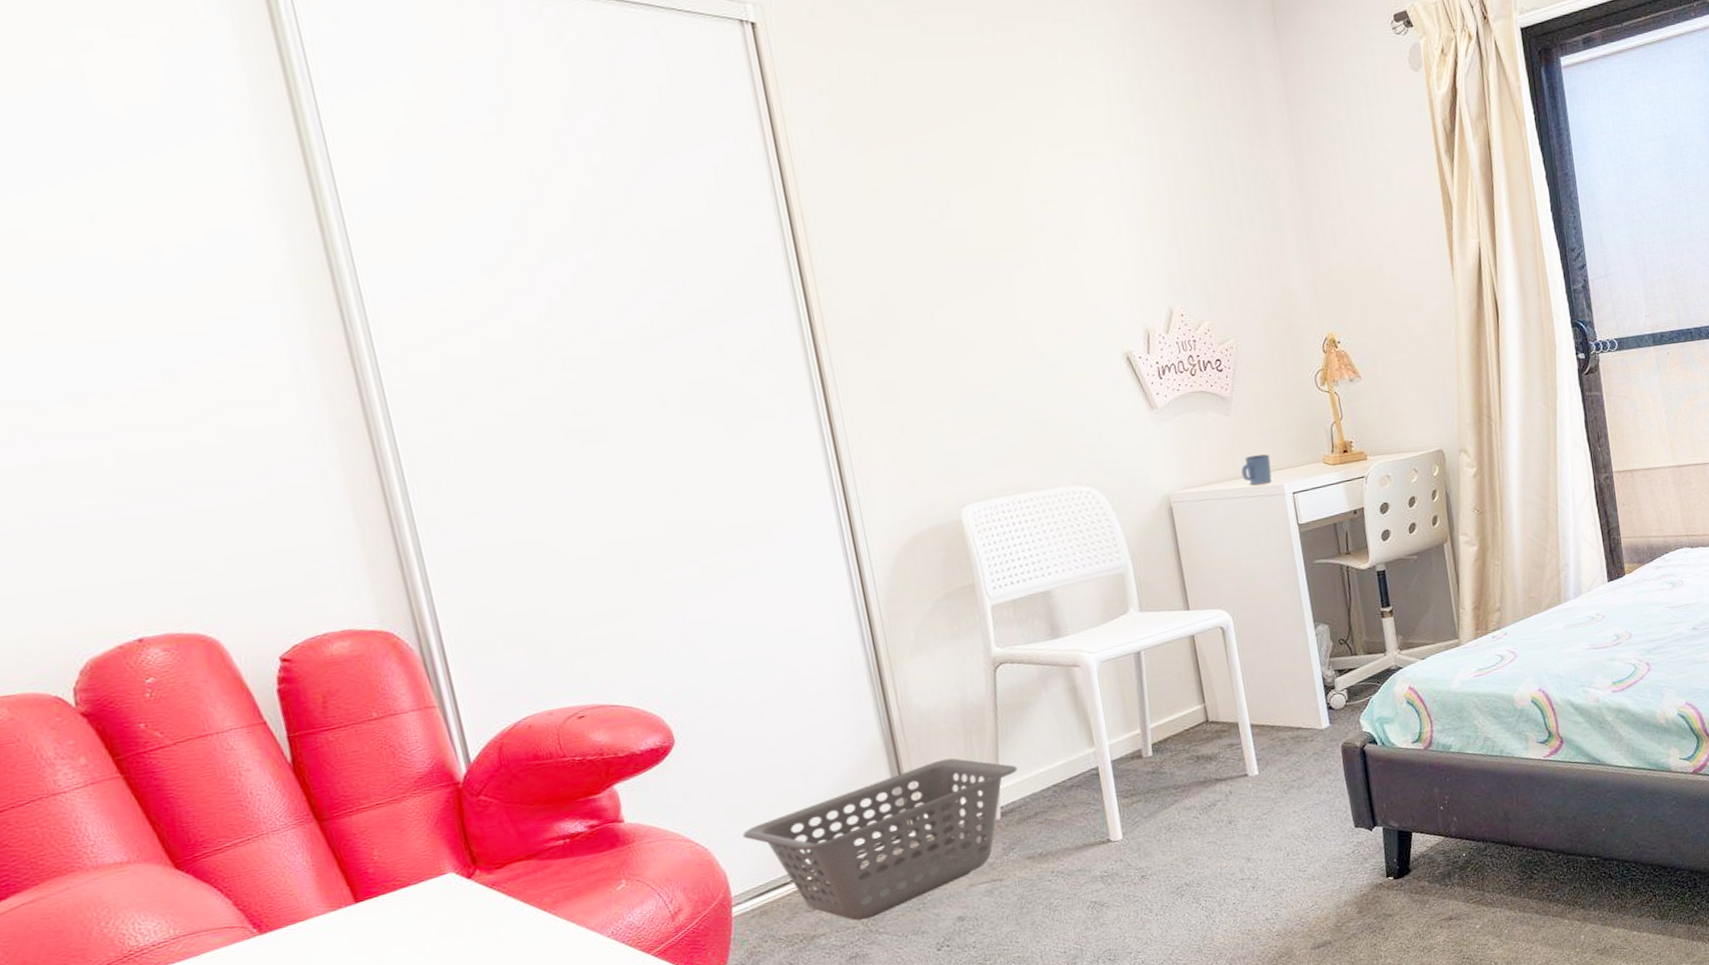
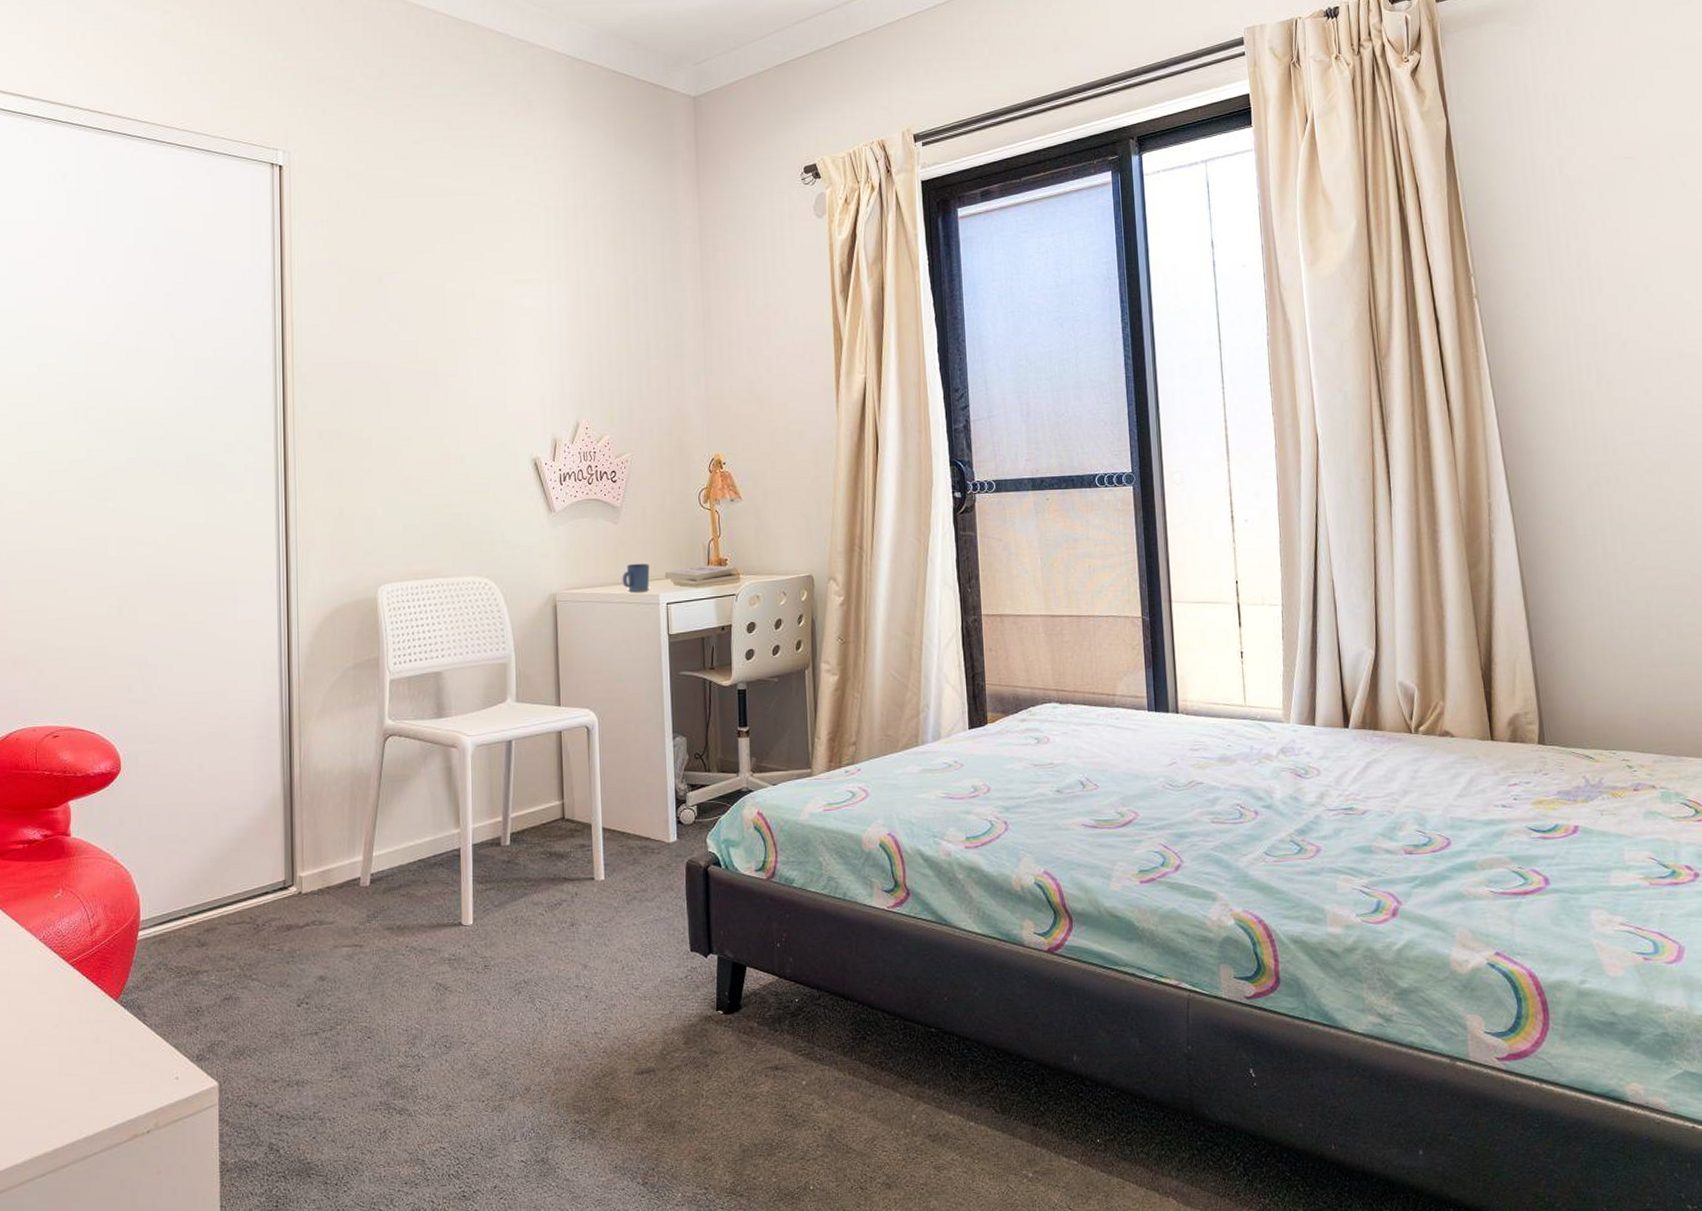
laundry basket: present [742,758,1018,921] -> none [158,819,391,963]
books: none [1288,448,1369,475] -> present [666,565,740,589]

